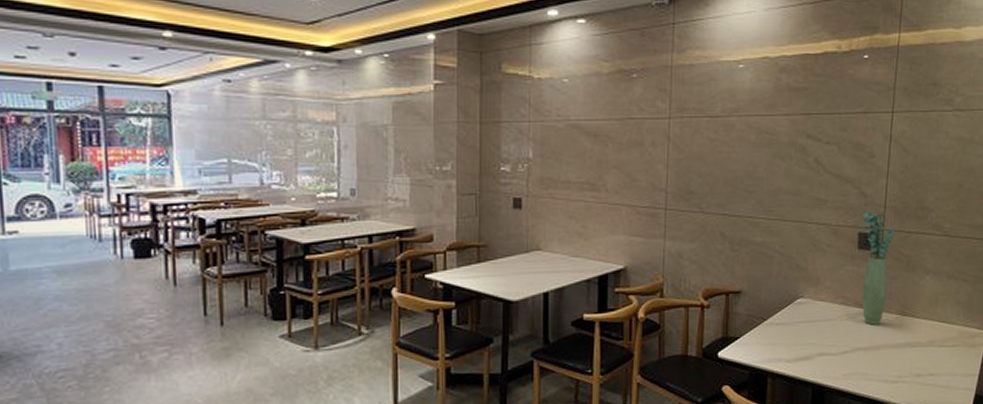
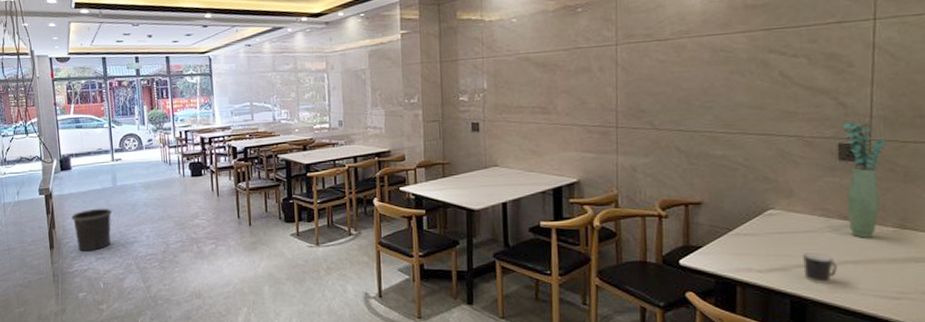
mug: none [824,340,851,371] -> present [803,253,837,283]

